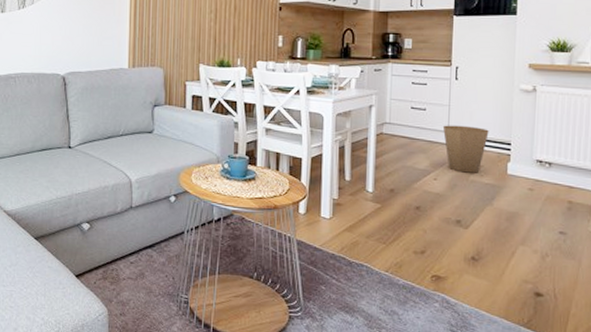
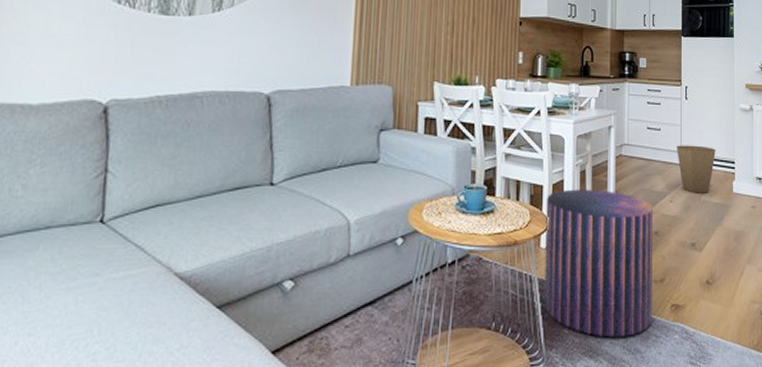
pouf: none [302,163,415,299] -> present [544,189,653,338]

